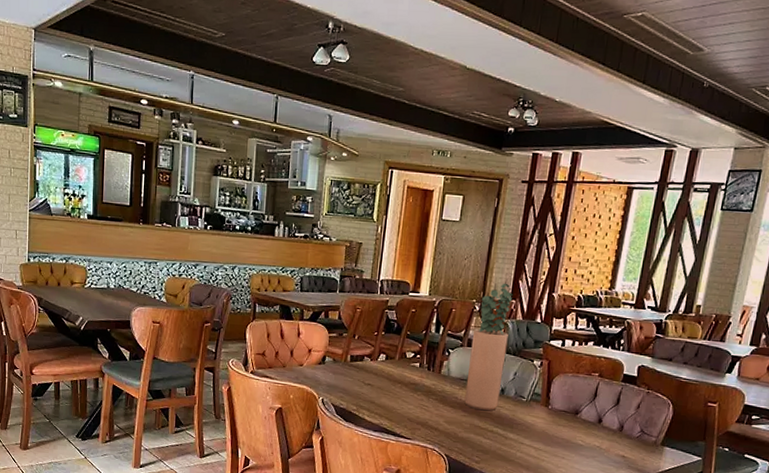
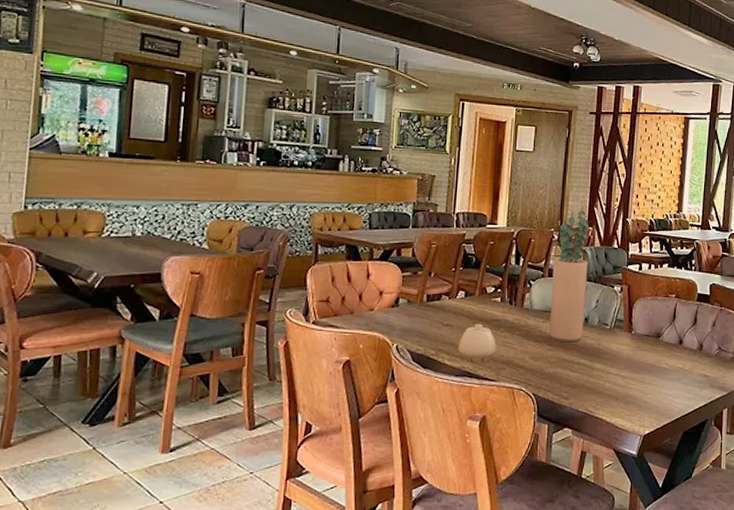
sugar bowl: none [377,385,413,421] -> present [458,323,496,362]

